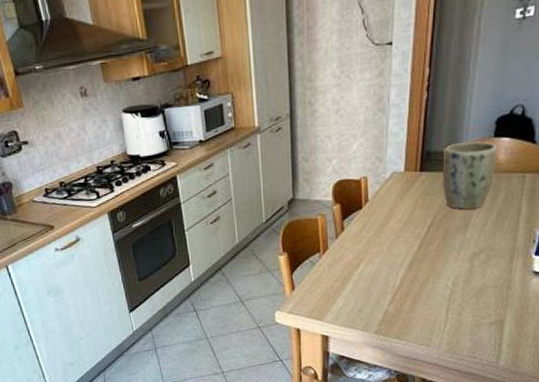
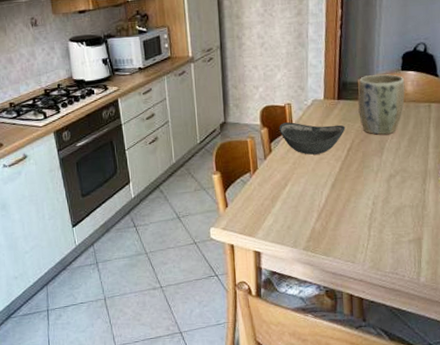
bowl: none [352,197,427,233] -> present [279,122,346,155]

